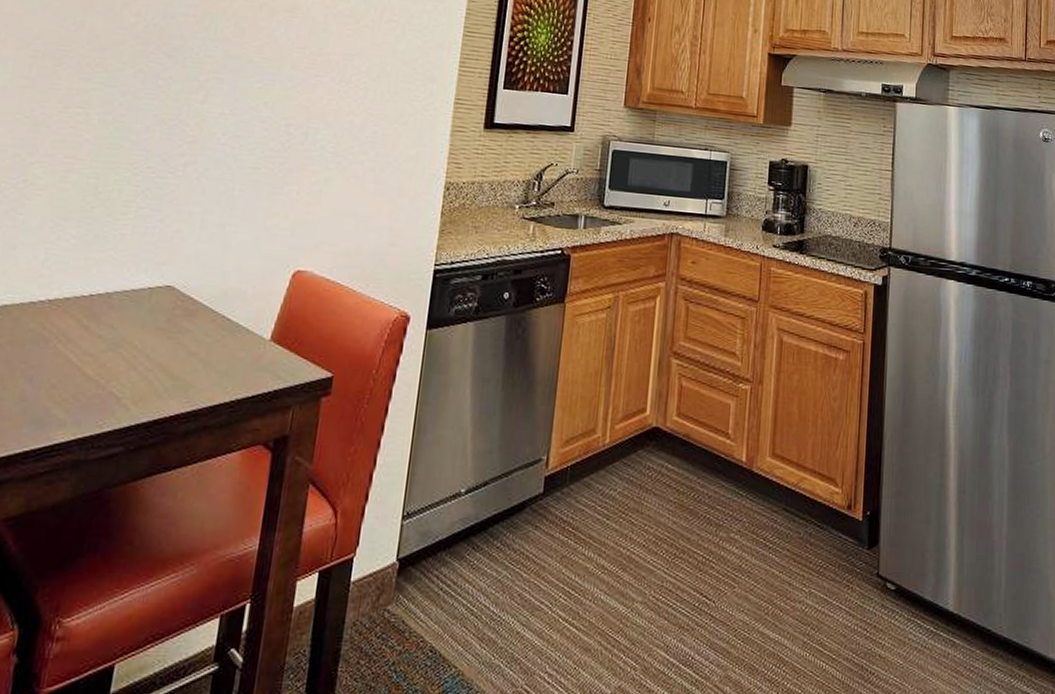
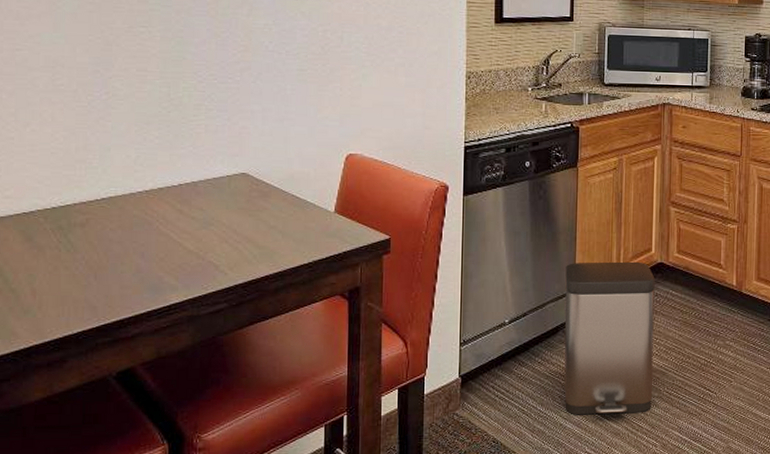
pedal bin: none [525,421,648,623] -> present [564,261,655,415]

